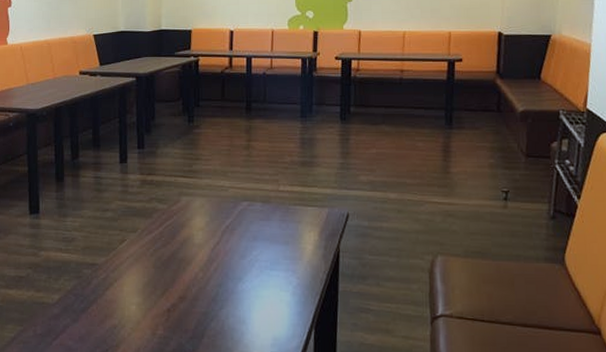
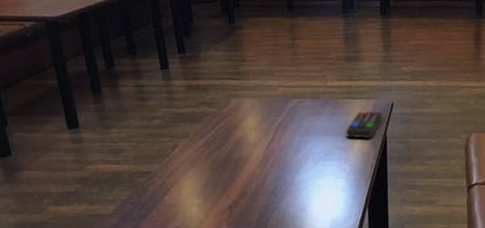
remote control: none [295,220,337,250] -> present [345,111,383,139]

